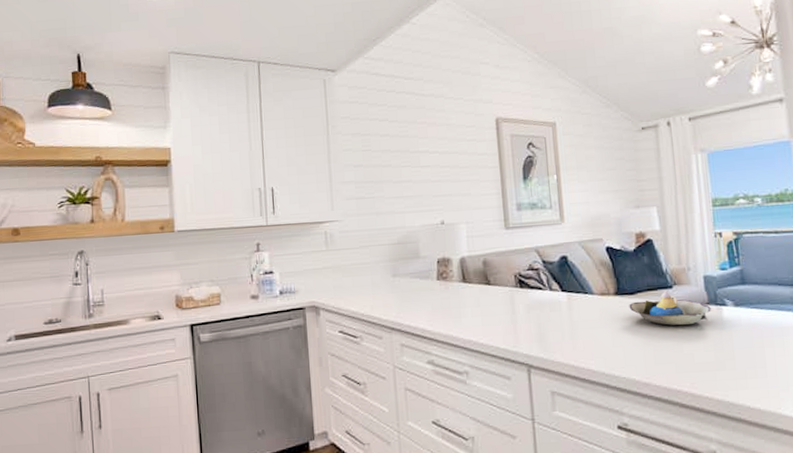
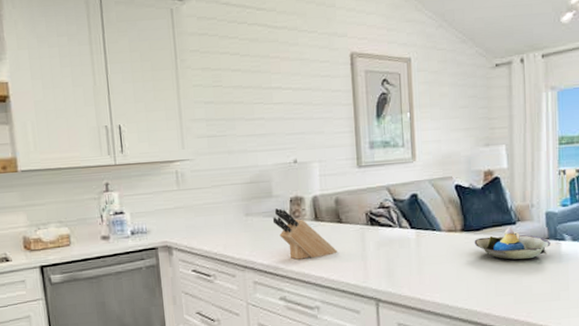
knife block: none [420,269,486,322] -> present [272,208,337,260]

